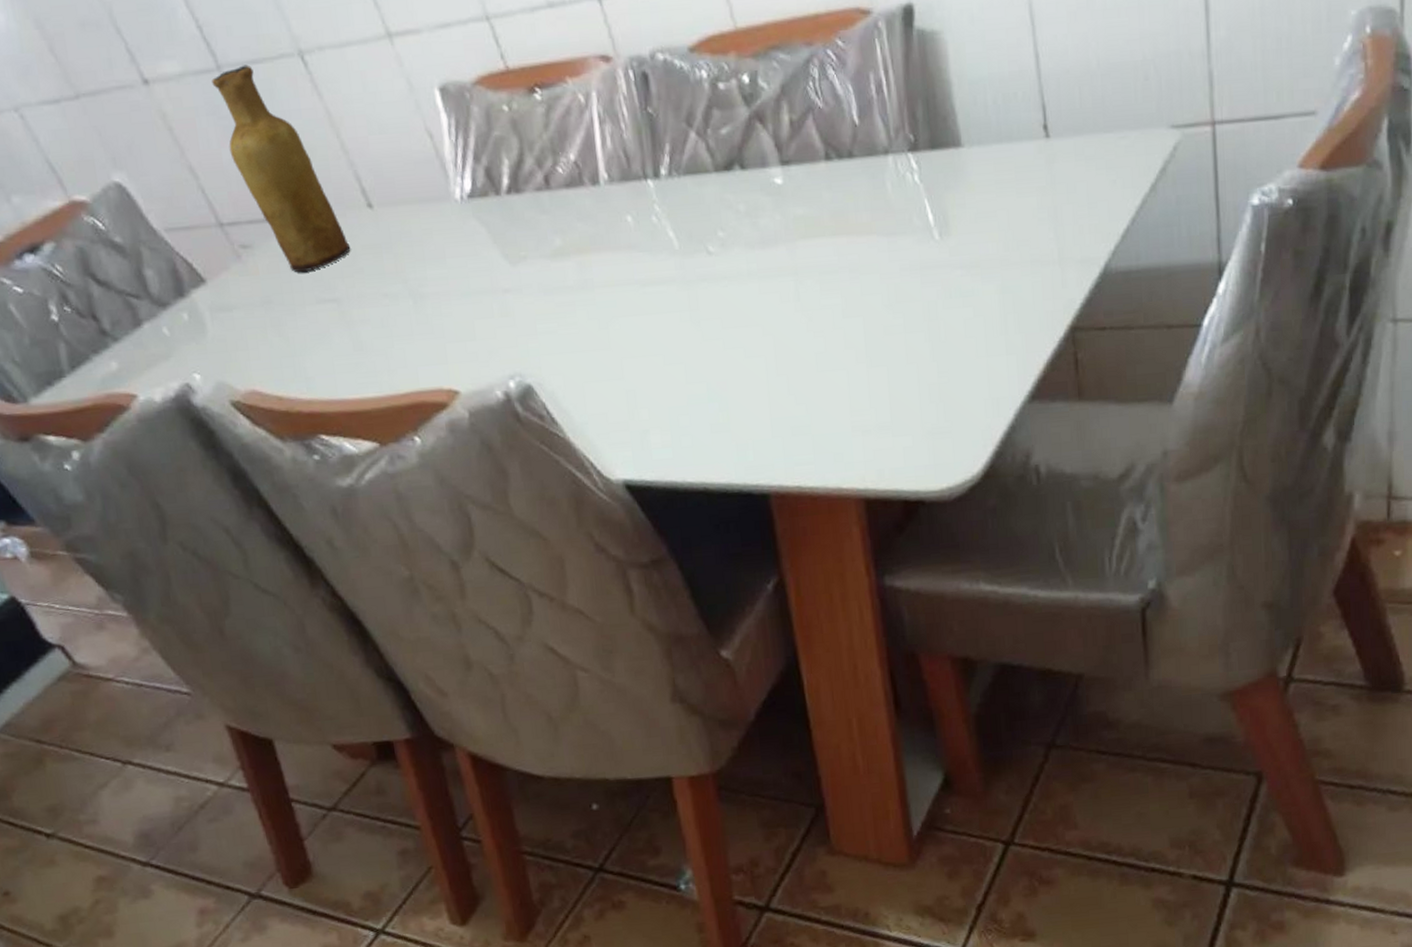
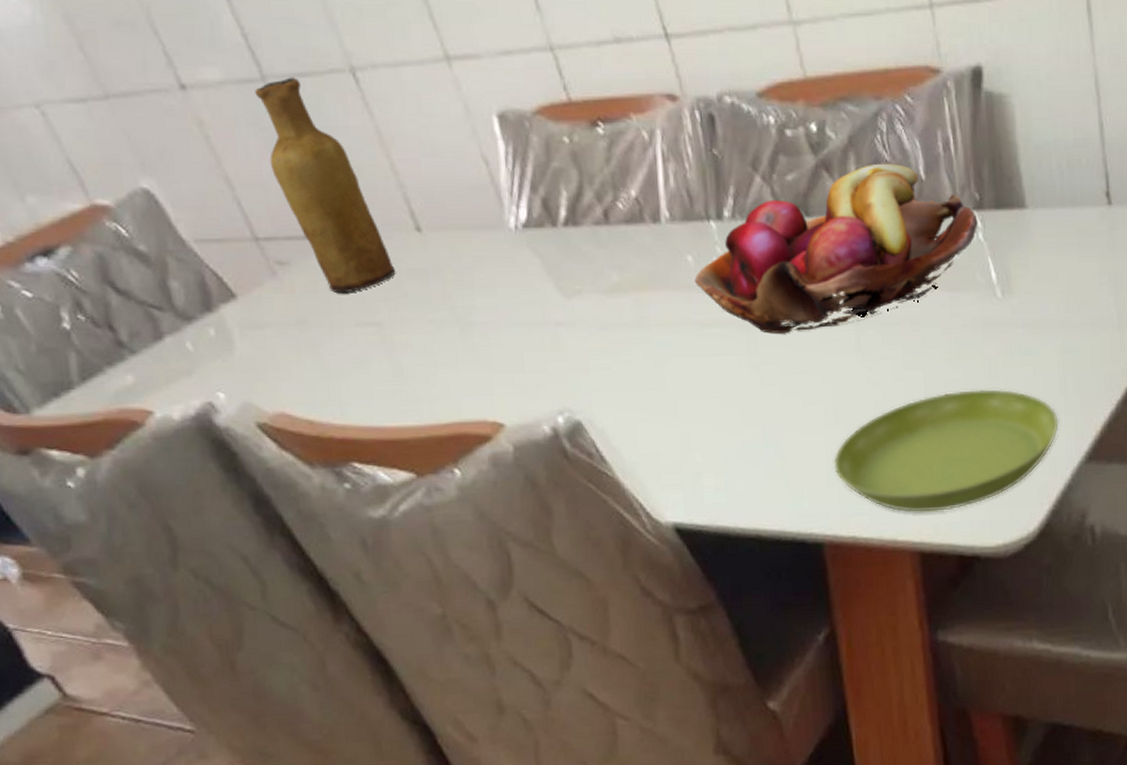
fruit basket: none [635,110,914,289] -> present [694,163,978,333]
saucer: none [776,332,1001,460] -> present [833,389,1059,513]

